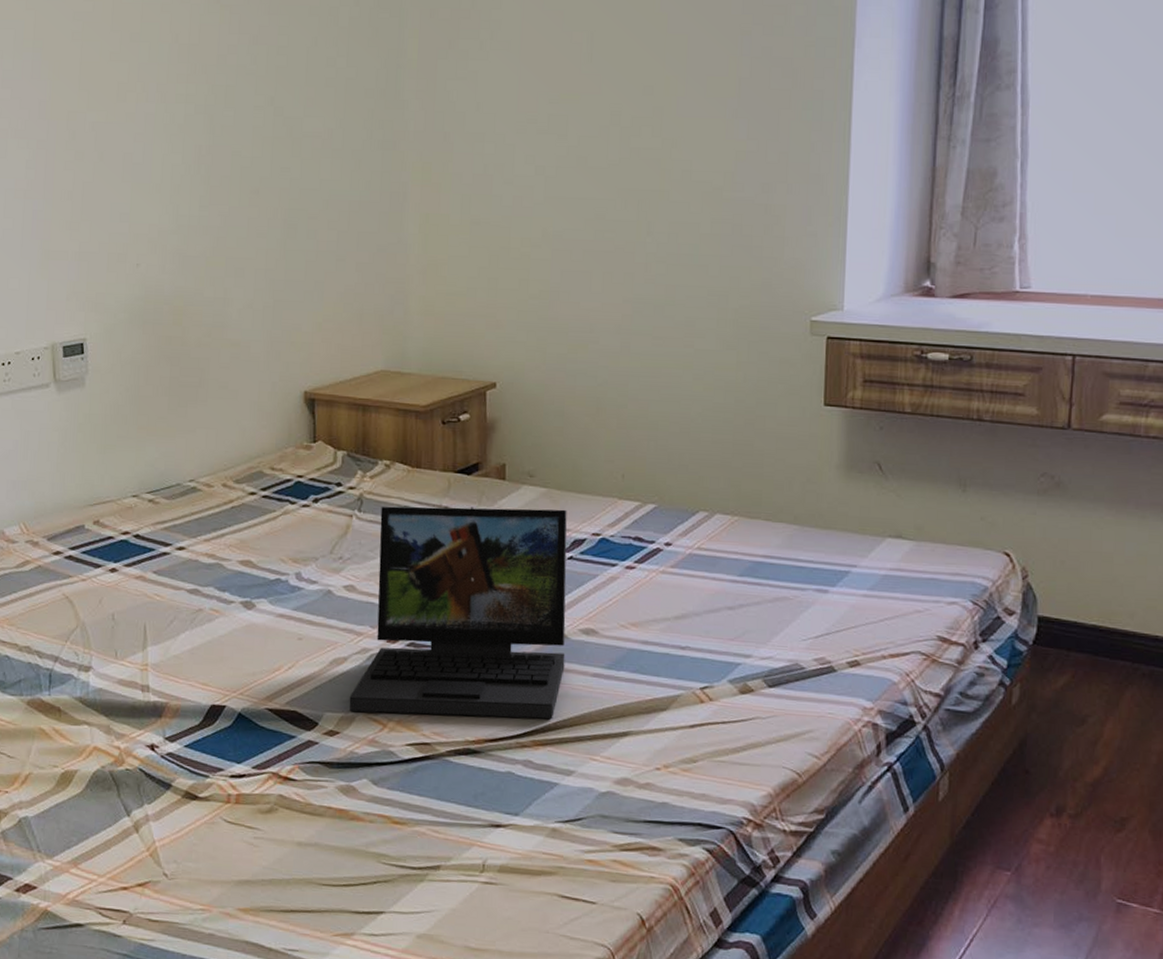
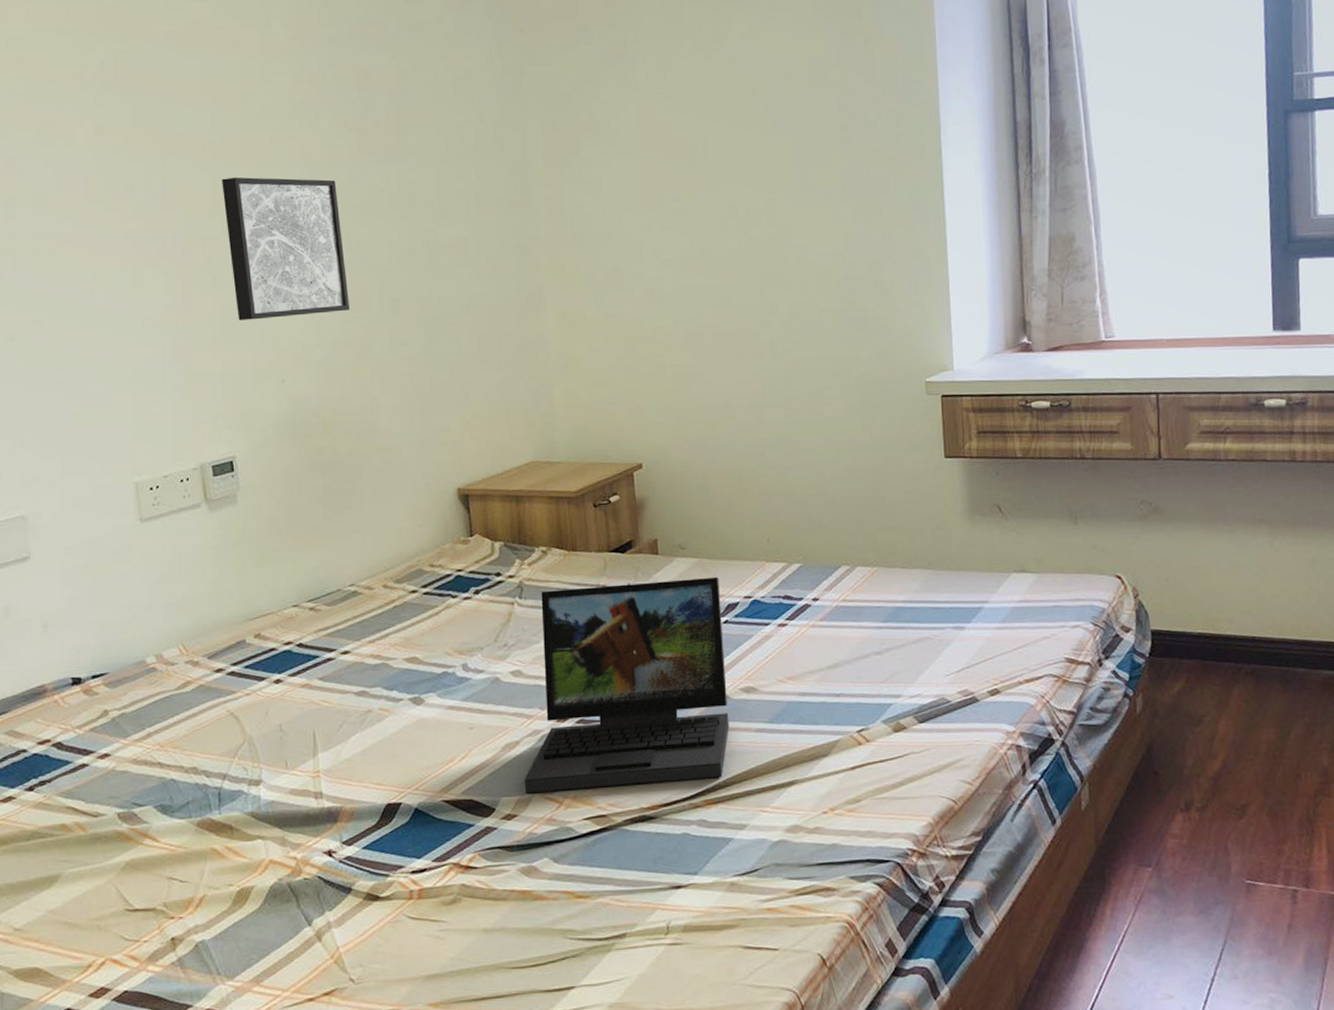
wall art: none [90,49,209,200] -> present [222,177,350,320]

